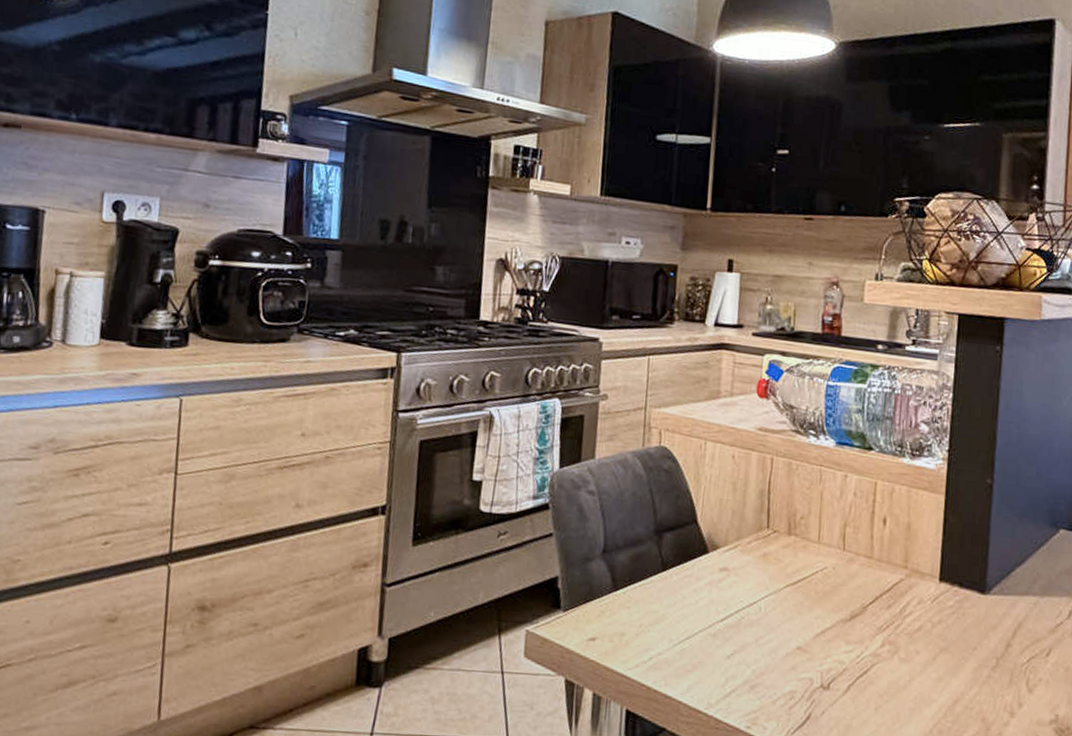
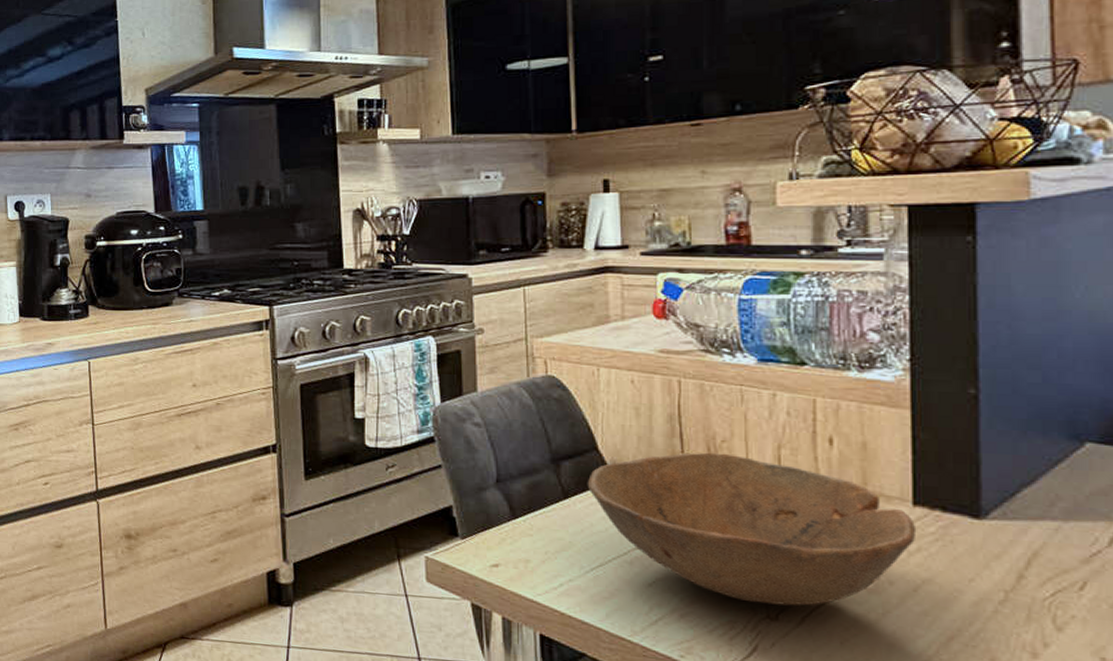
bowl: none [684,528,940,675] -> present [587,452,917,606]

